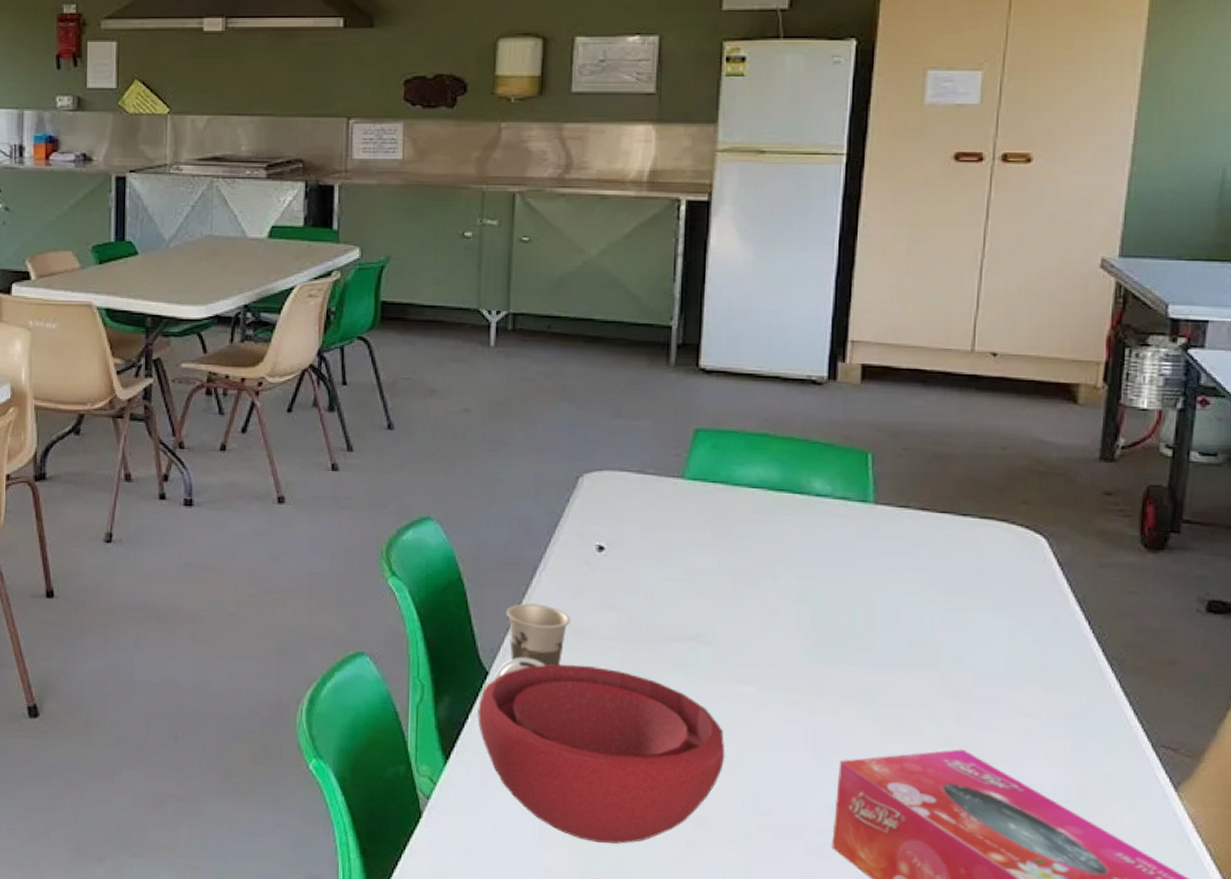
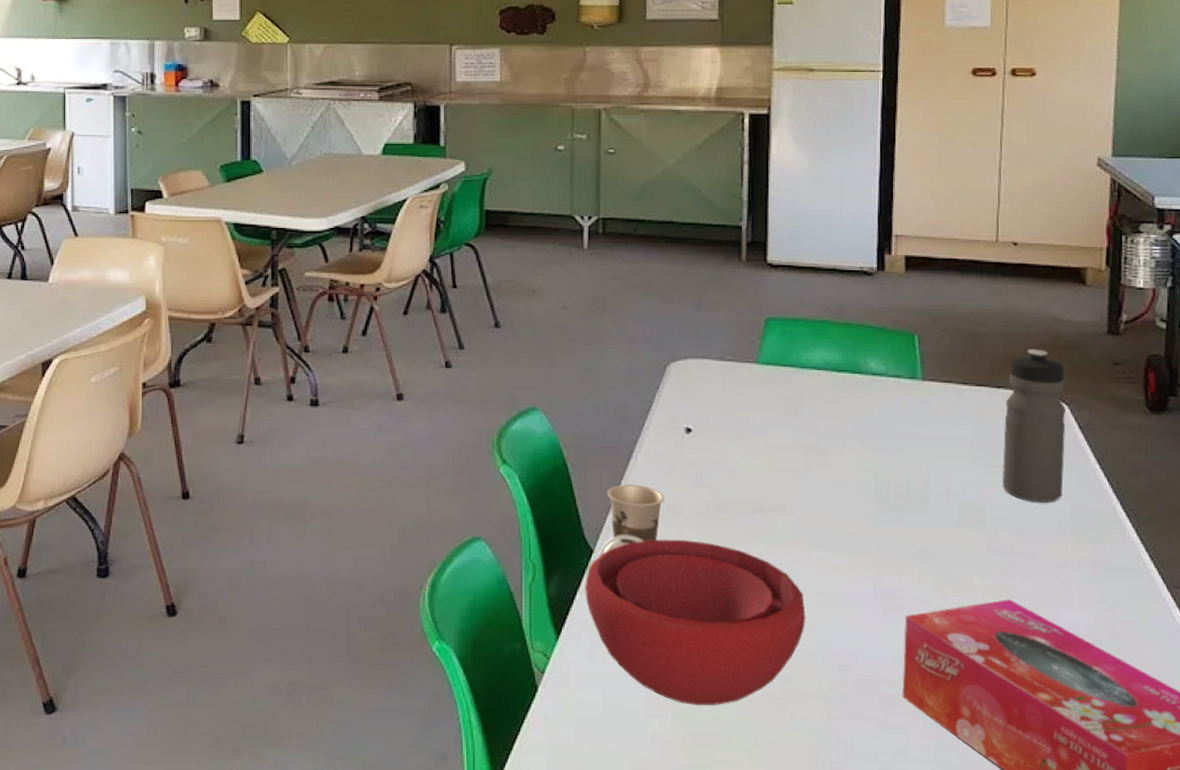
water bottle: none [962,473,1045,646] -> present [1002,349,1066,502]

